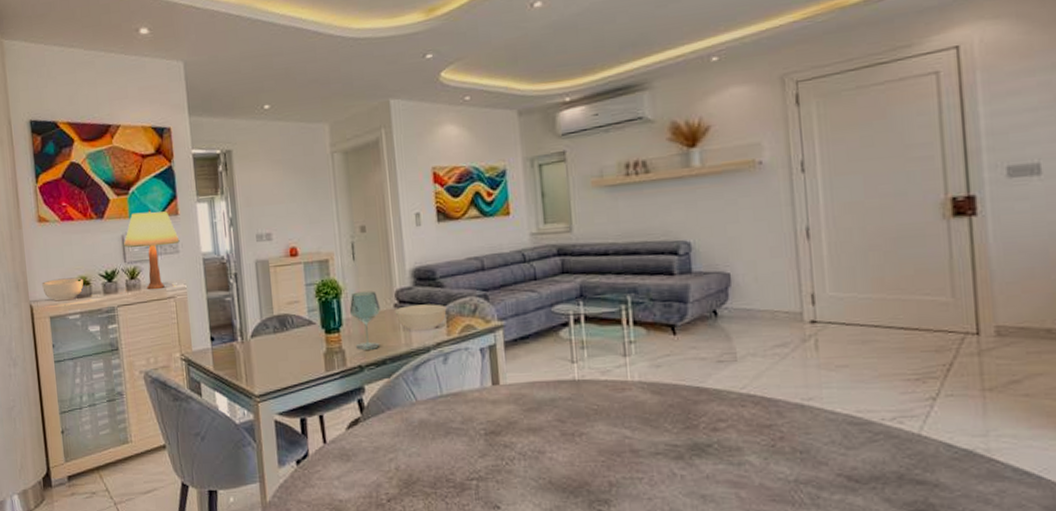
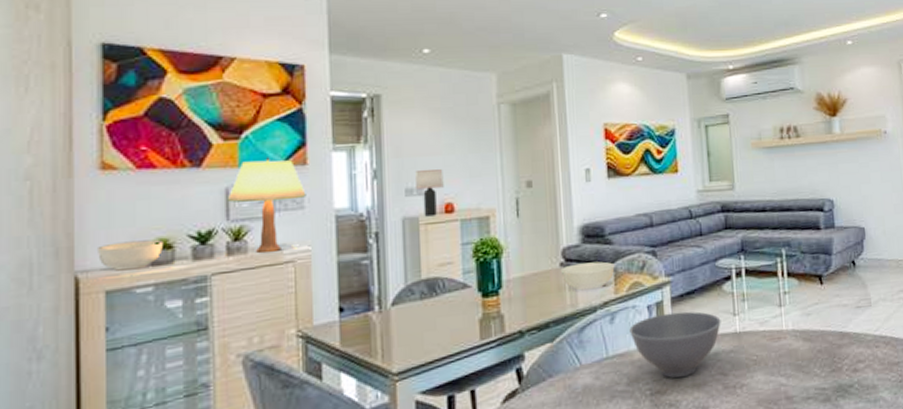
table lamp: none [263,216,288,260] -> present [414,169,444,217]
wine glass: present [349,291,380,350] -> none [510,249,545,314]
bowl: none [462,356,558,421] -> present [629,311,721,379]

